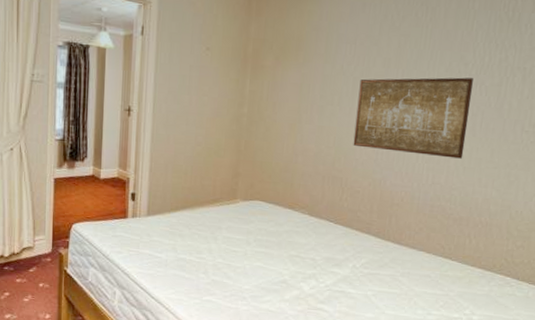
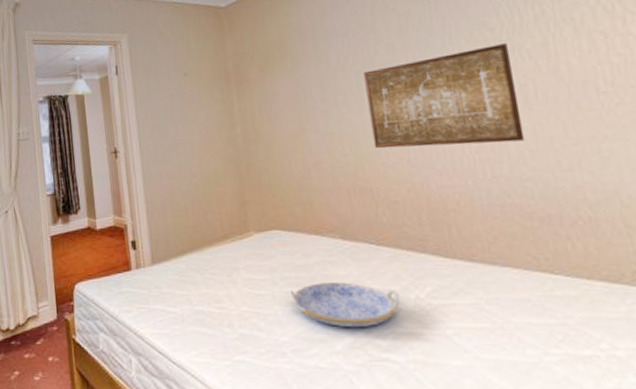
serving tray: none [257,247,342,285] -> present [287,282,400,328]

